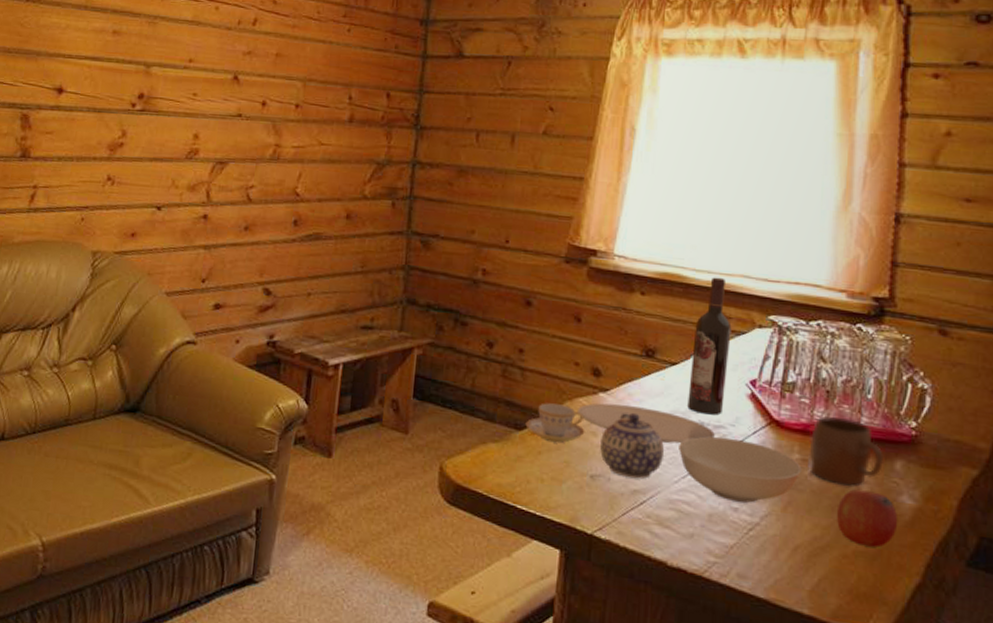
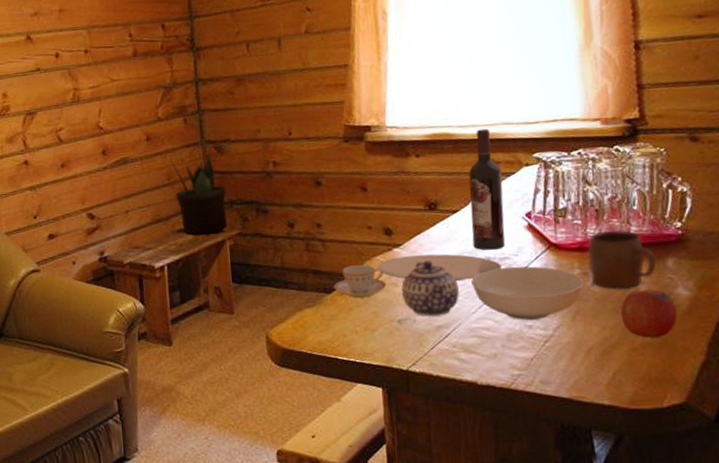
planter: none [367,245,425,339] -> present [170,153,227,236]

